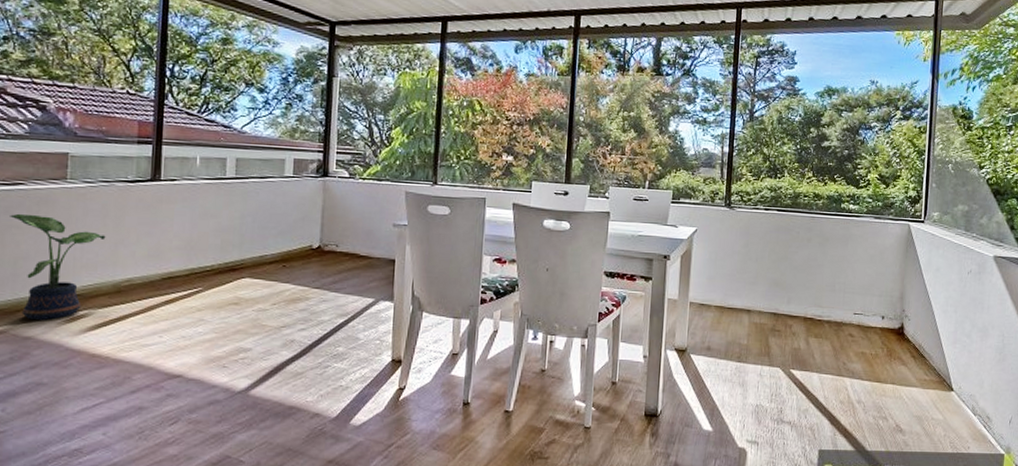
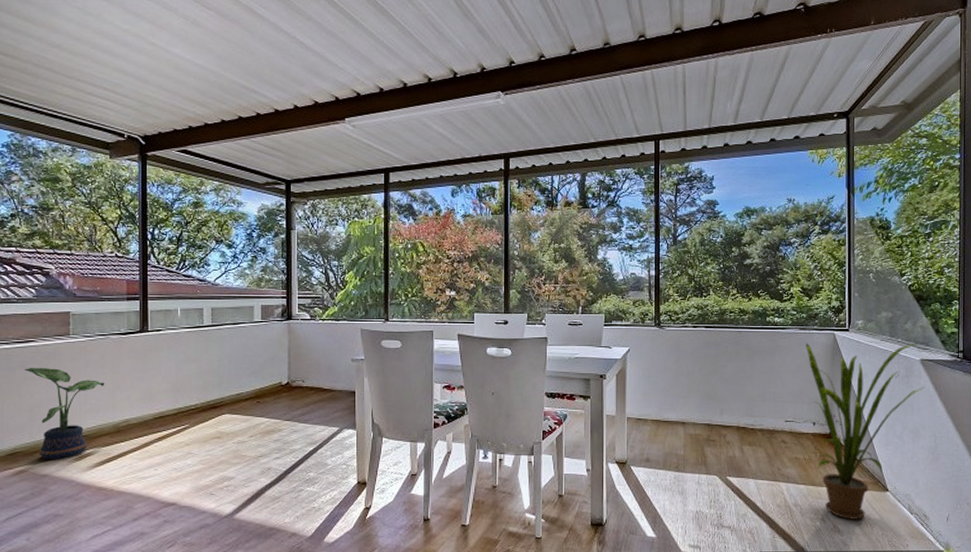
house plant: none [879,232,996,419] -> present [806,342,925,520]

